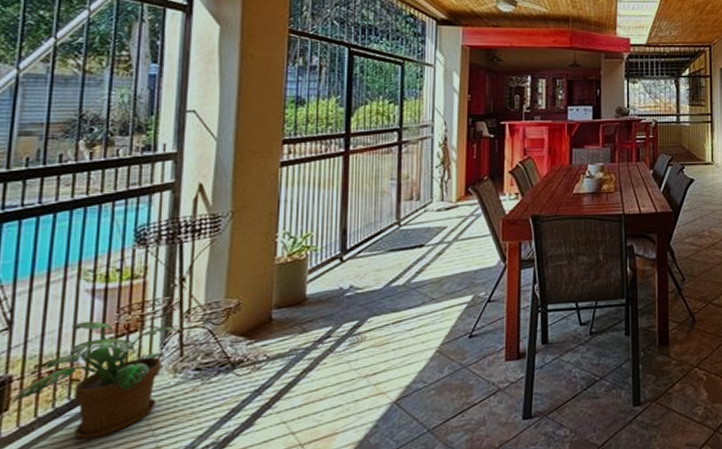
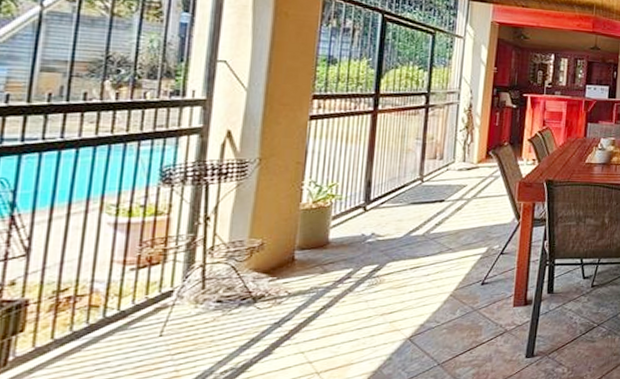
potted plant: present [10,321,178,439] -> none [26,252,201,360]

